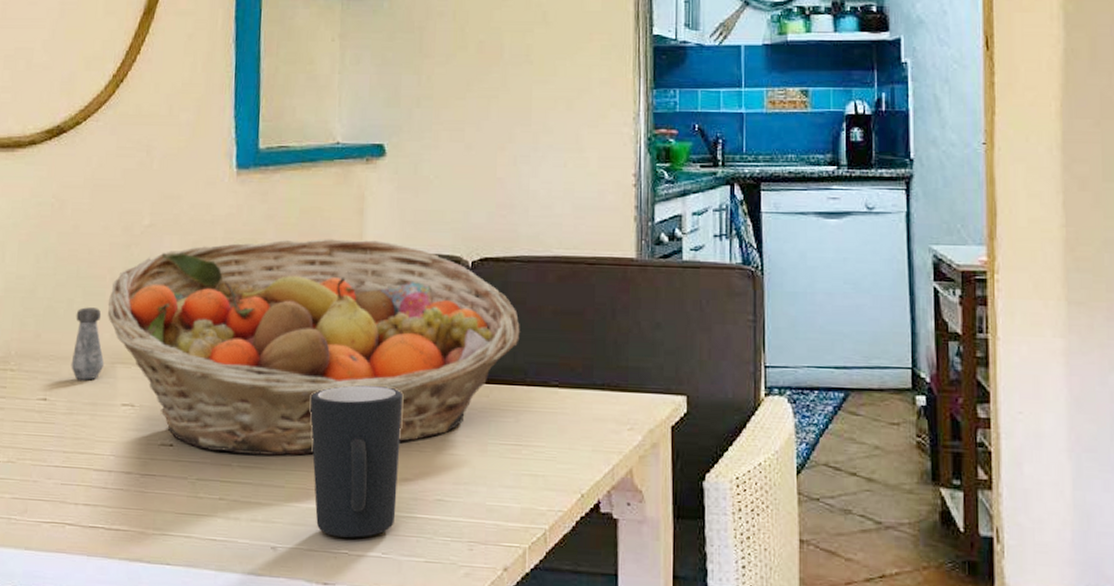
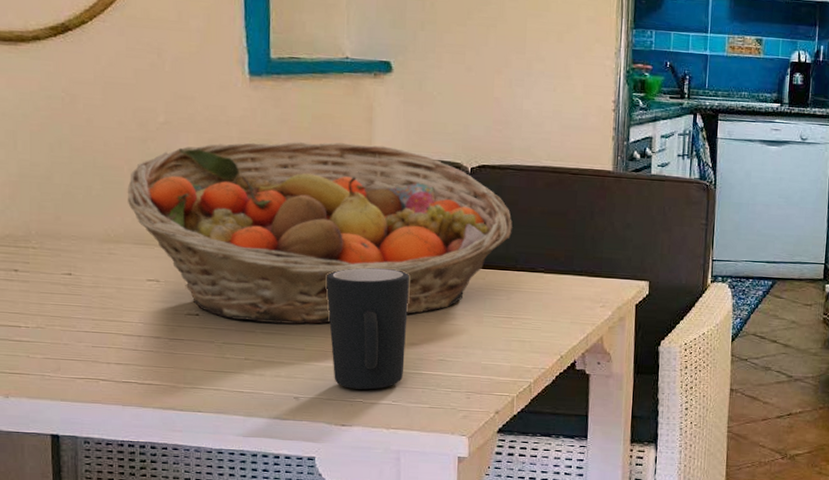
salt shaker: present [71,307,105,380] -> none [94,194,128,259]

